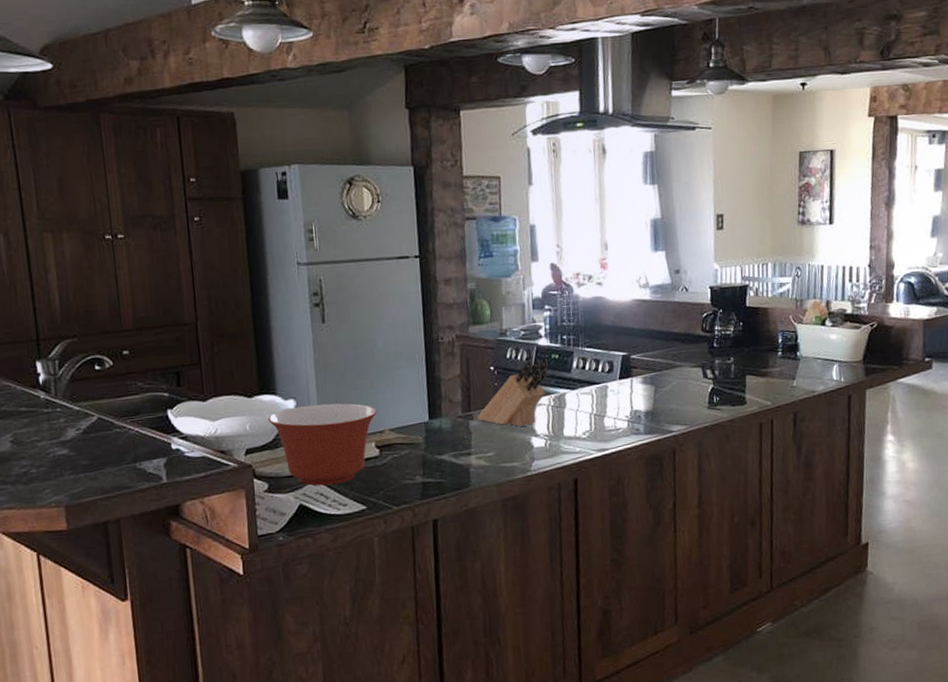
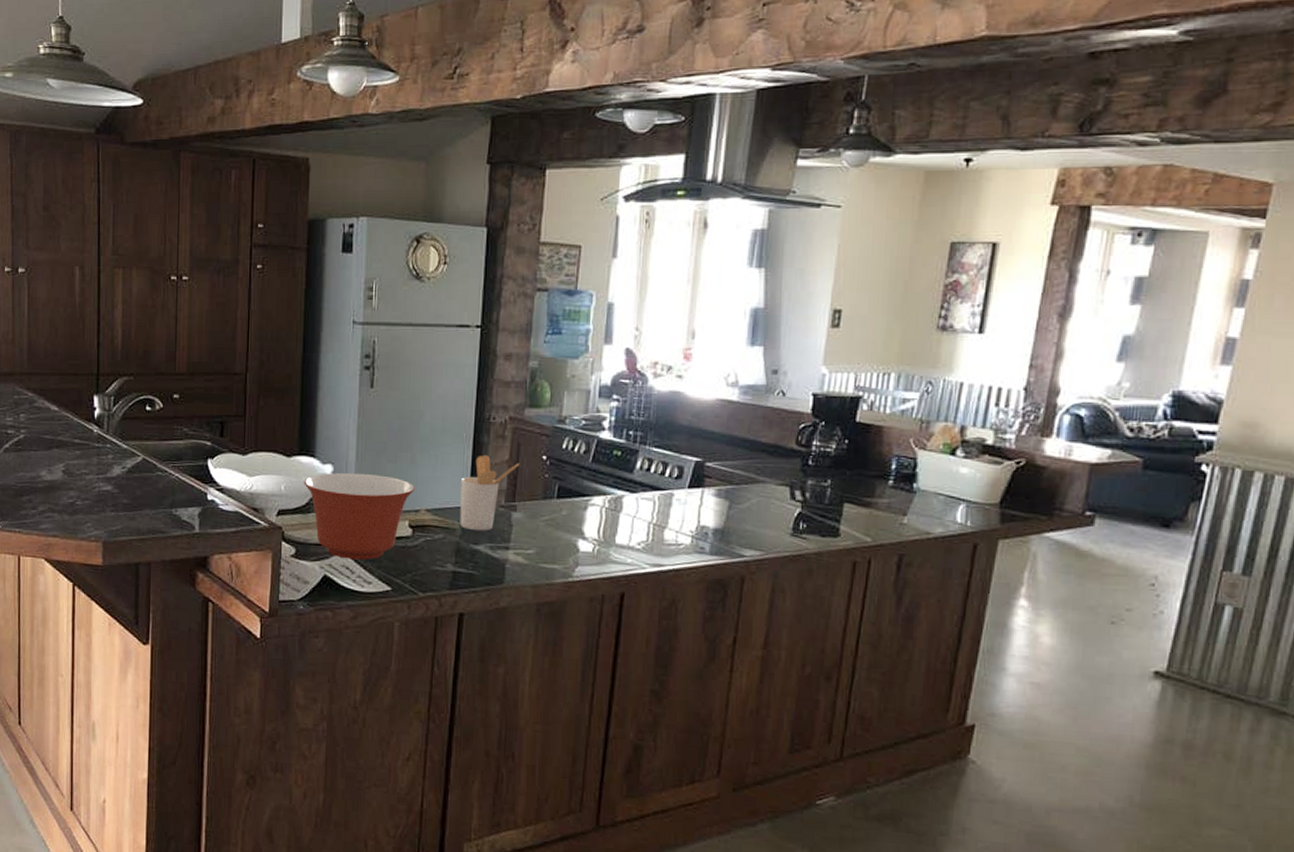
utensil holder: none [419,372,471,443] -> present [460,454,520,531]
knife block: present [477,359,549,426] -> none [521,454,609,526]

